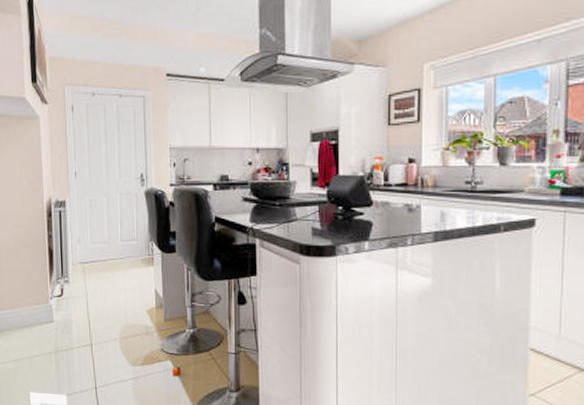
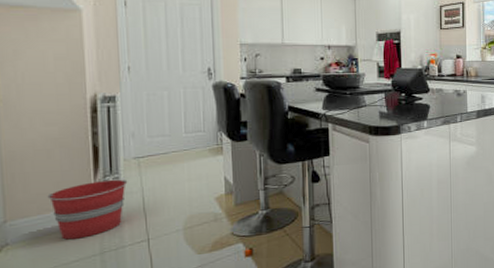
bucket: none [17,282,75,336] -> present [47,179,128,240]

